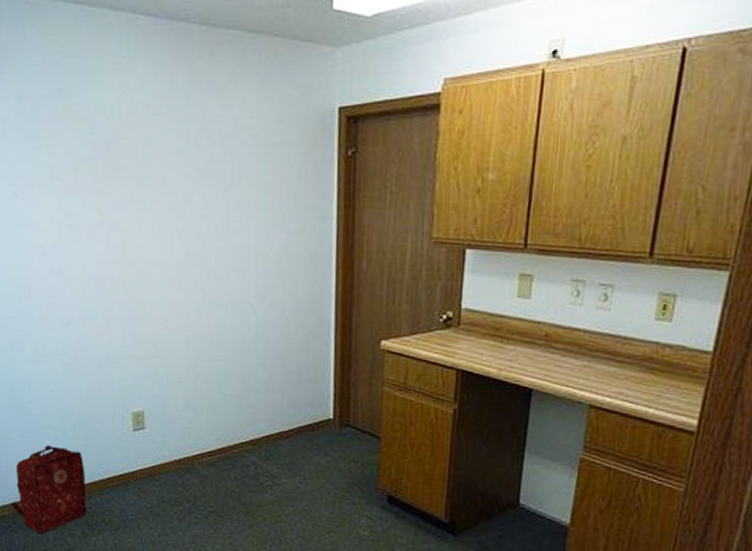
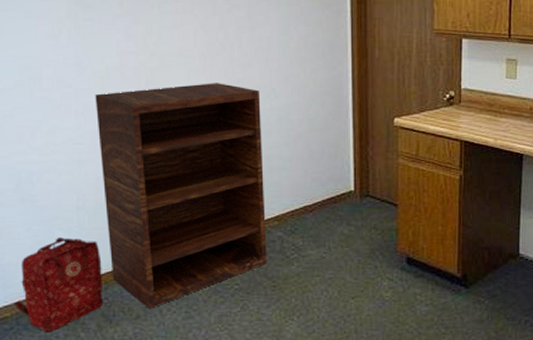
shelving unit: none [77,296,241,522] -> present [95,83,267,309]

